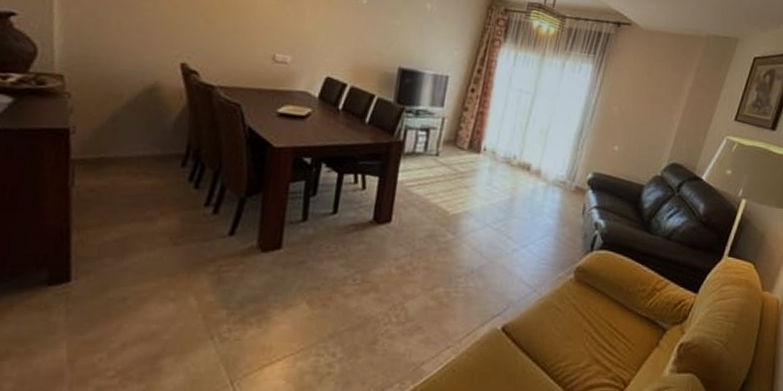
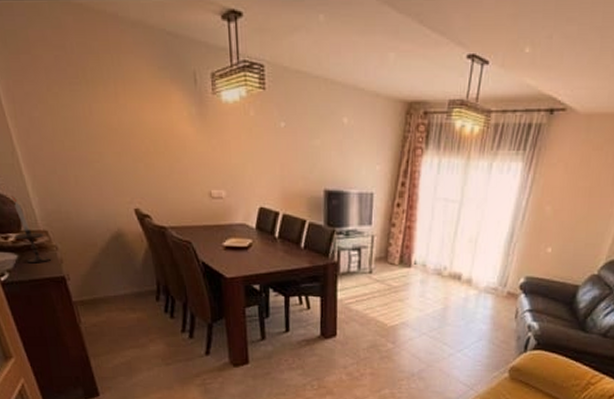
candlestick: none [17,33,59,111] -> present [12,196,51,263]

